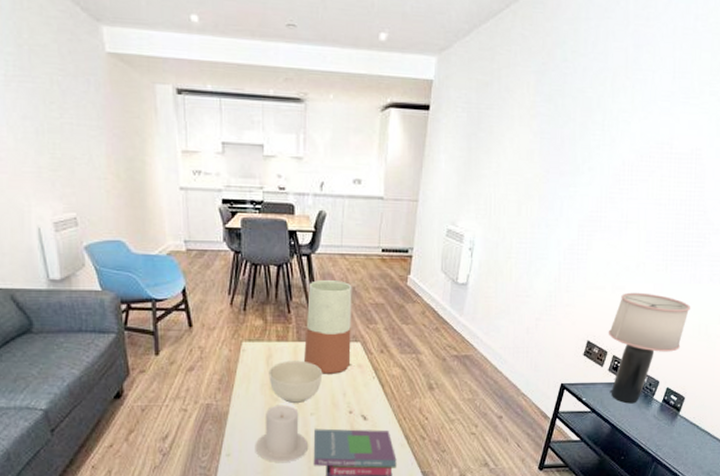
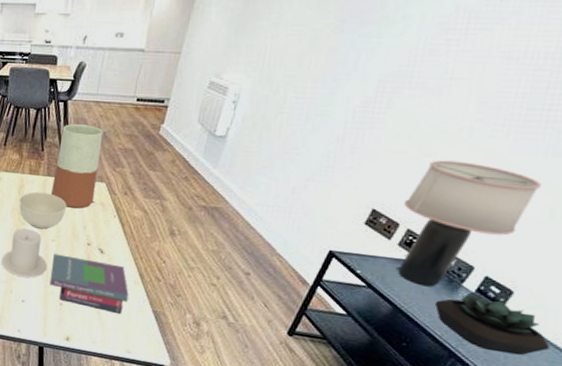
succulent plant: none [638,403,710,450] -> present [434,292,550,356]

